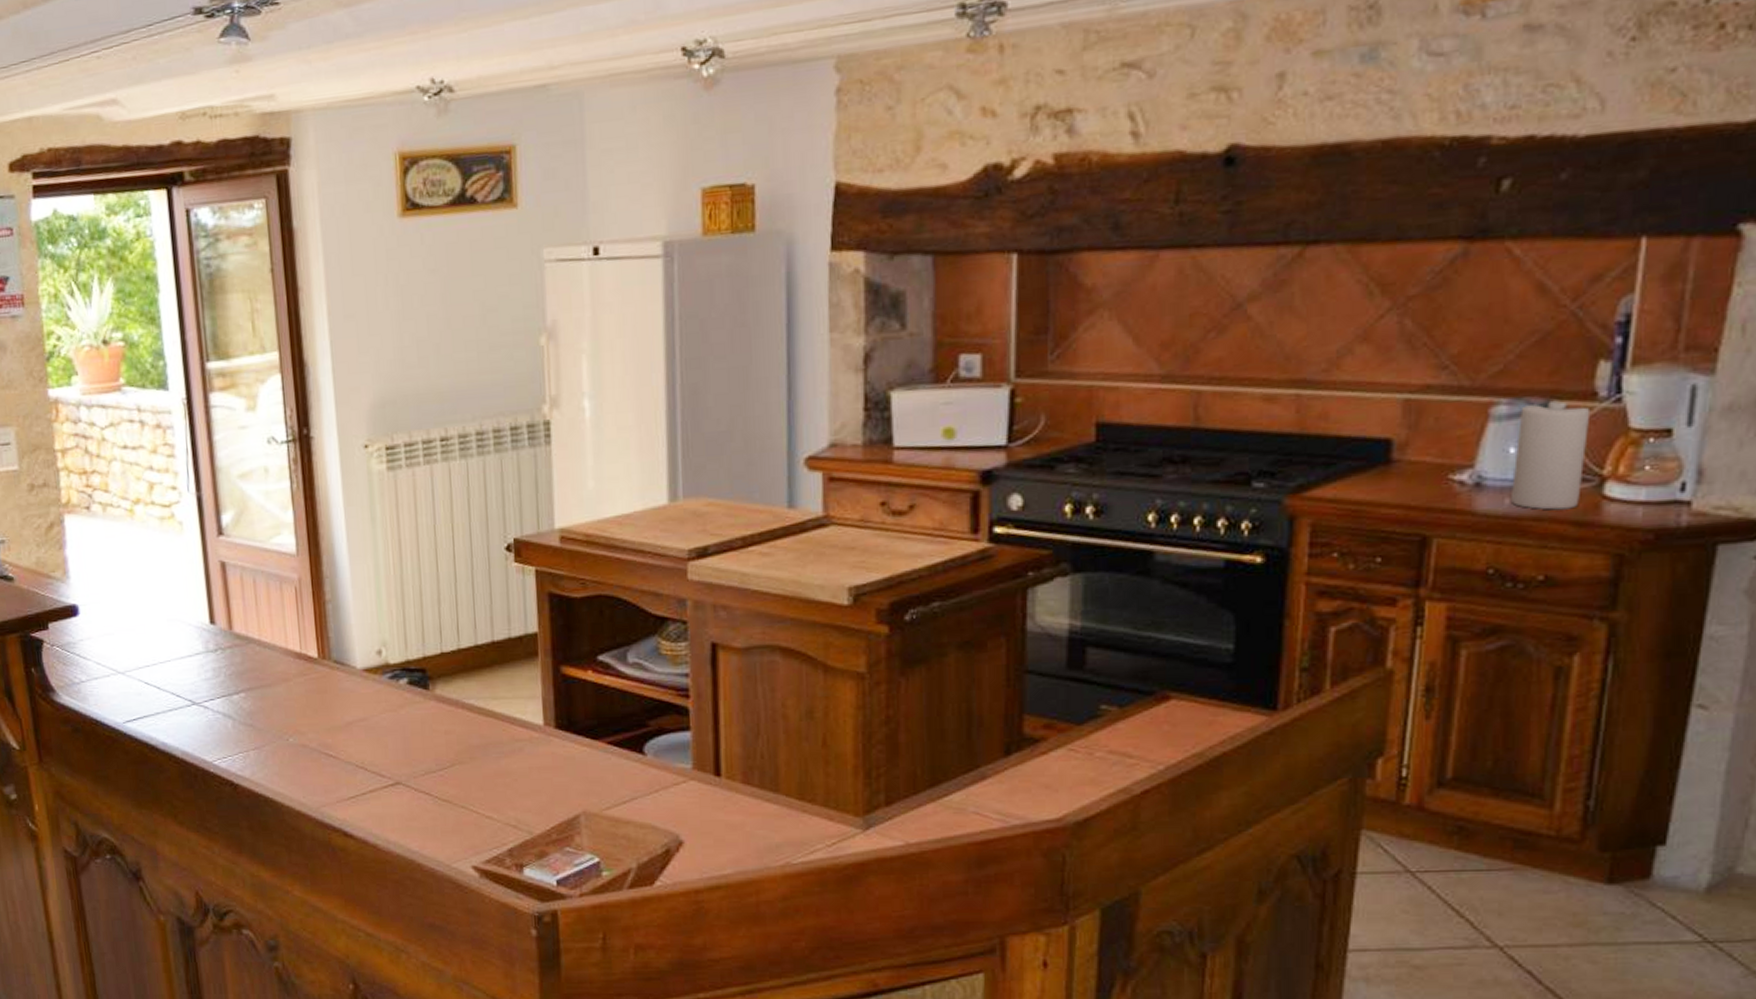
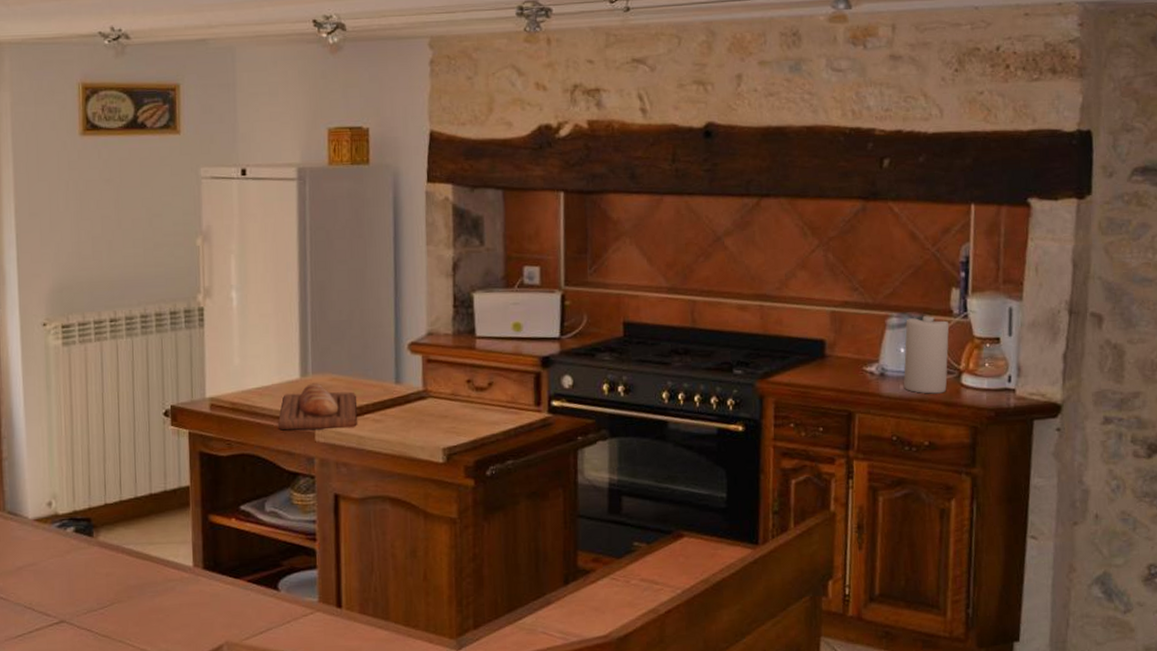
bread loaf: none [641,509,740,567] -> present [277,383,357,431]

